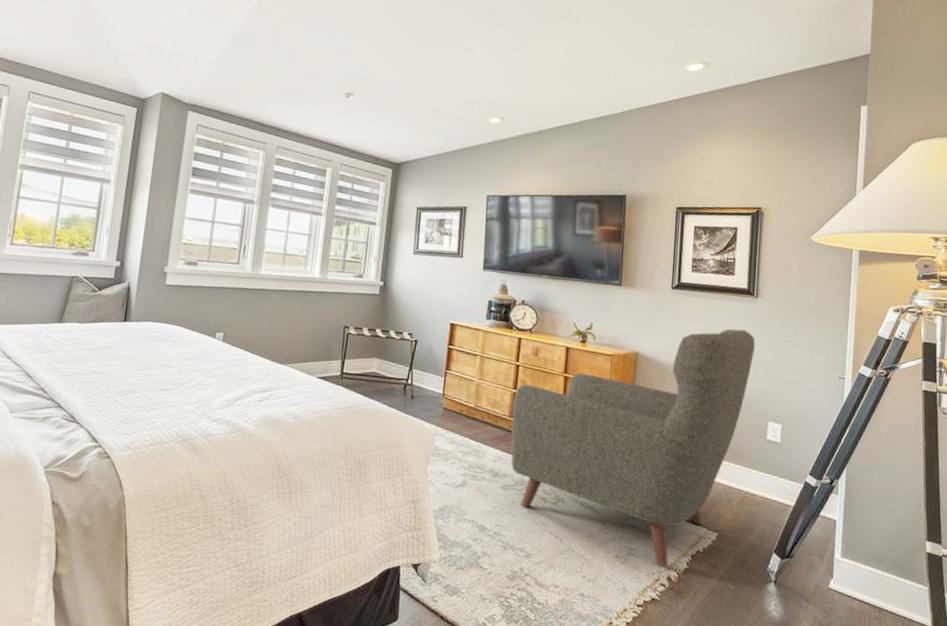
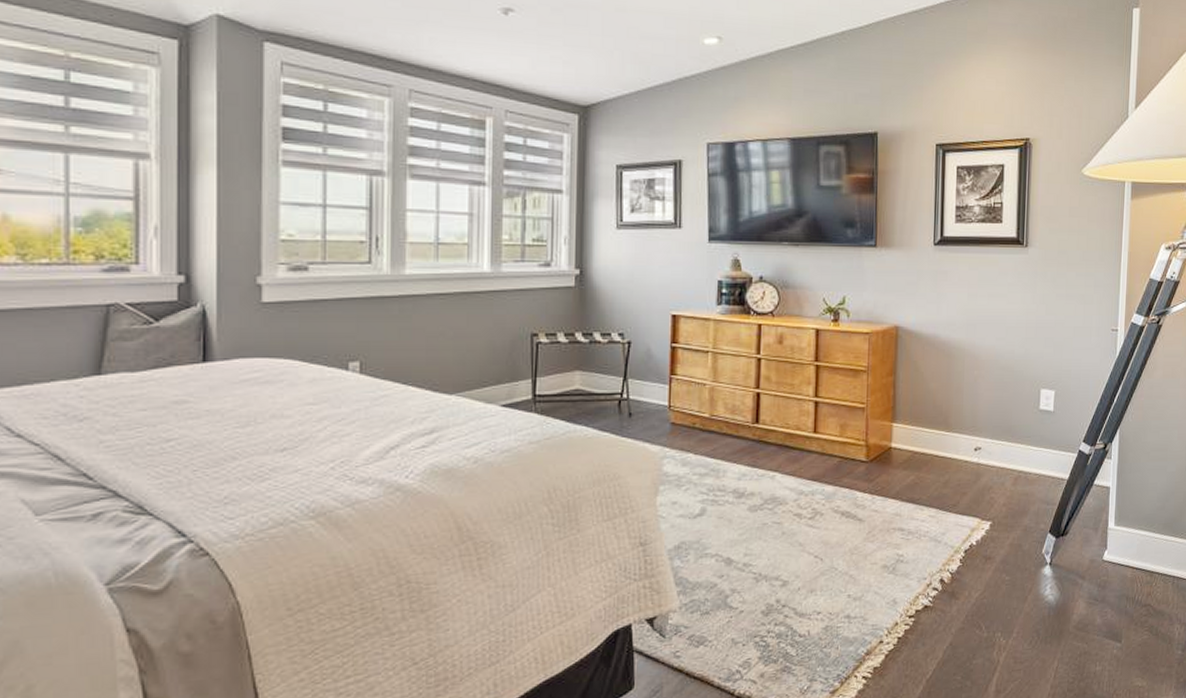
chair: present [511,328,756,567] -> none [756,286,1027,569]

